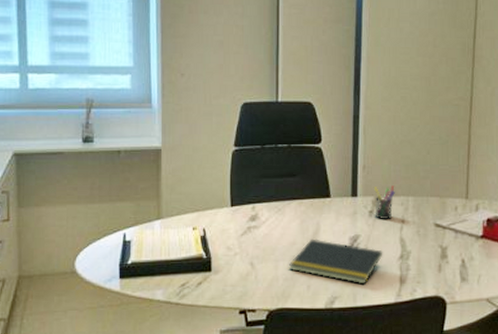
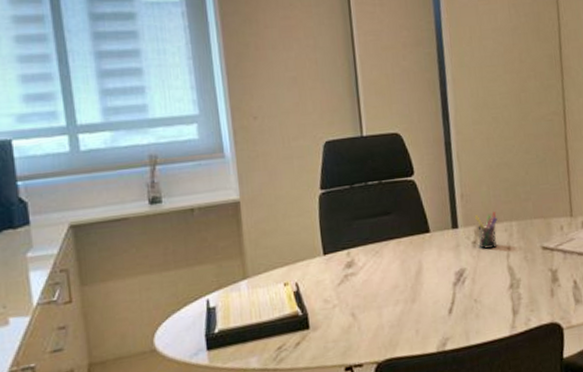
notepad: present [289,239,383,285] -> none [394,278,492,322]

